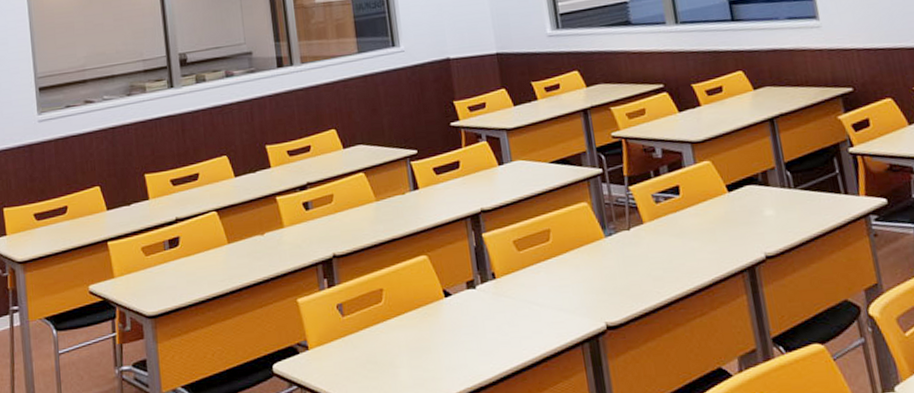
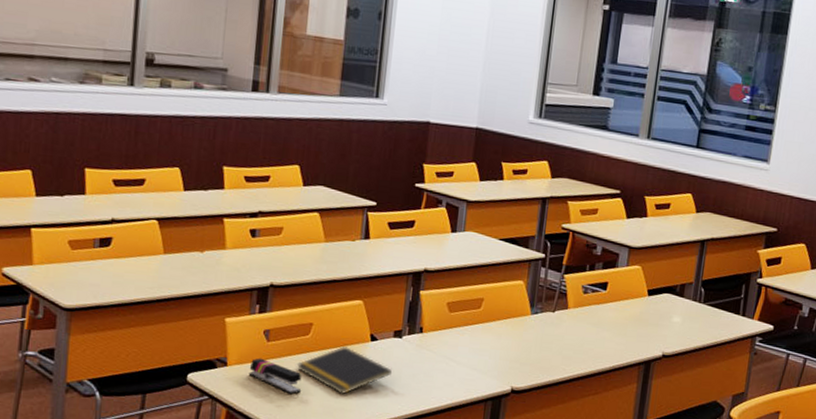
stapler: none [330,335,387,370] -> present [248,358,302,395]
notepad: none [376,308,475,361] -> present [296,346,393,394]

